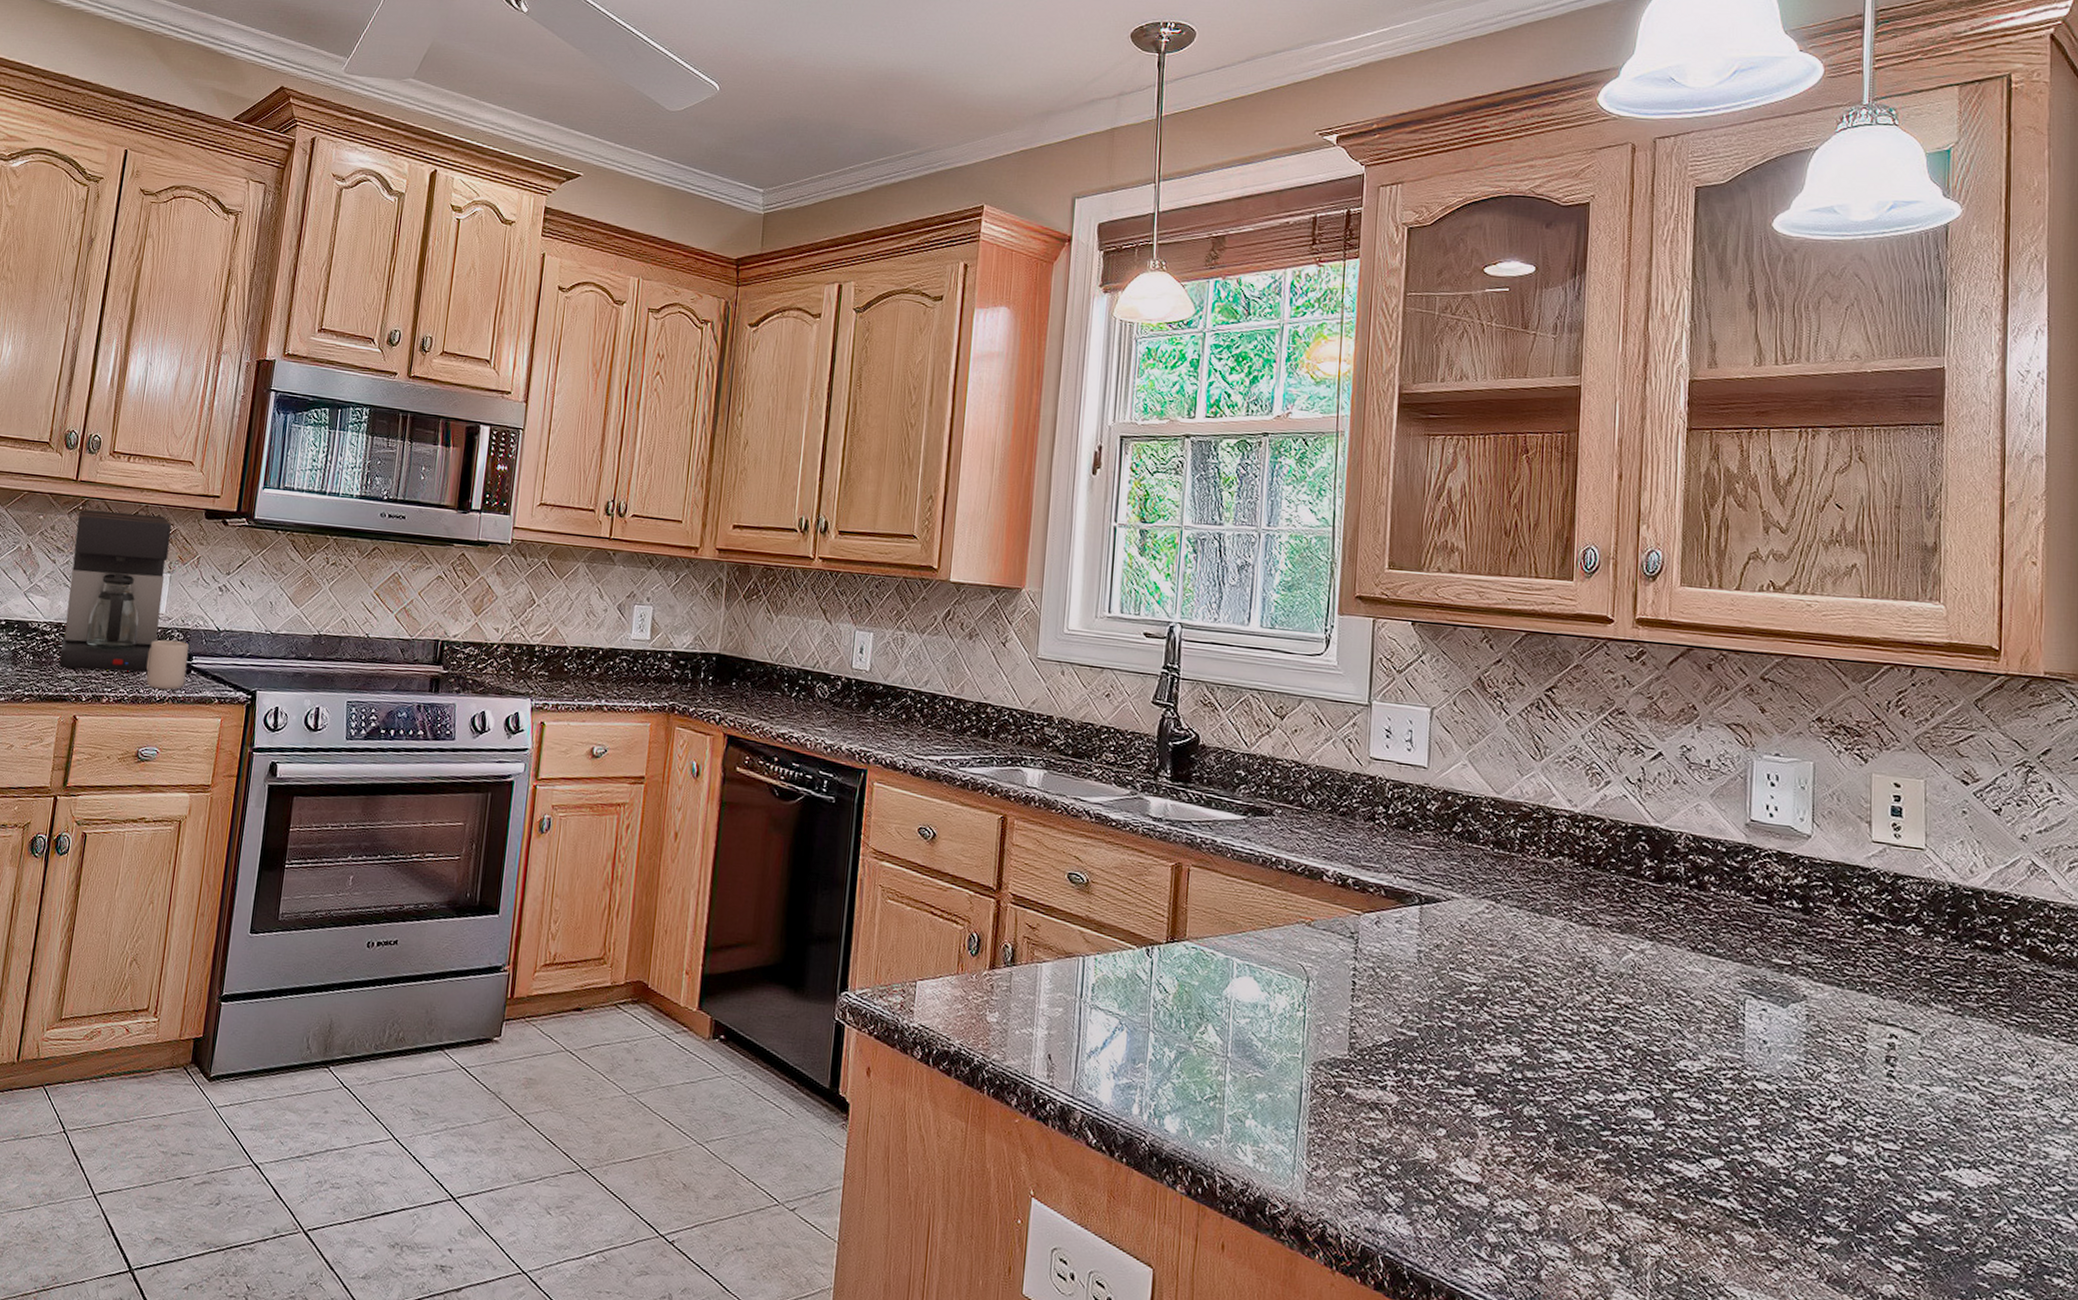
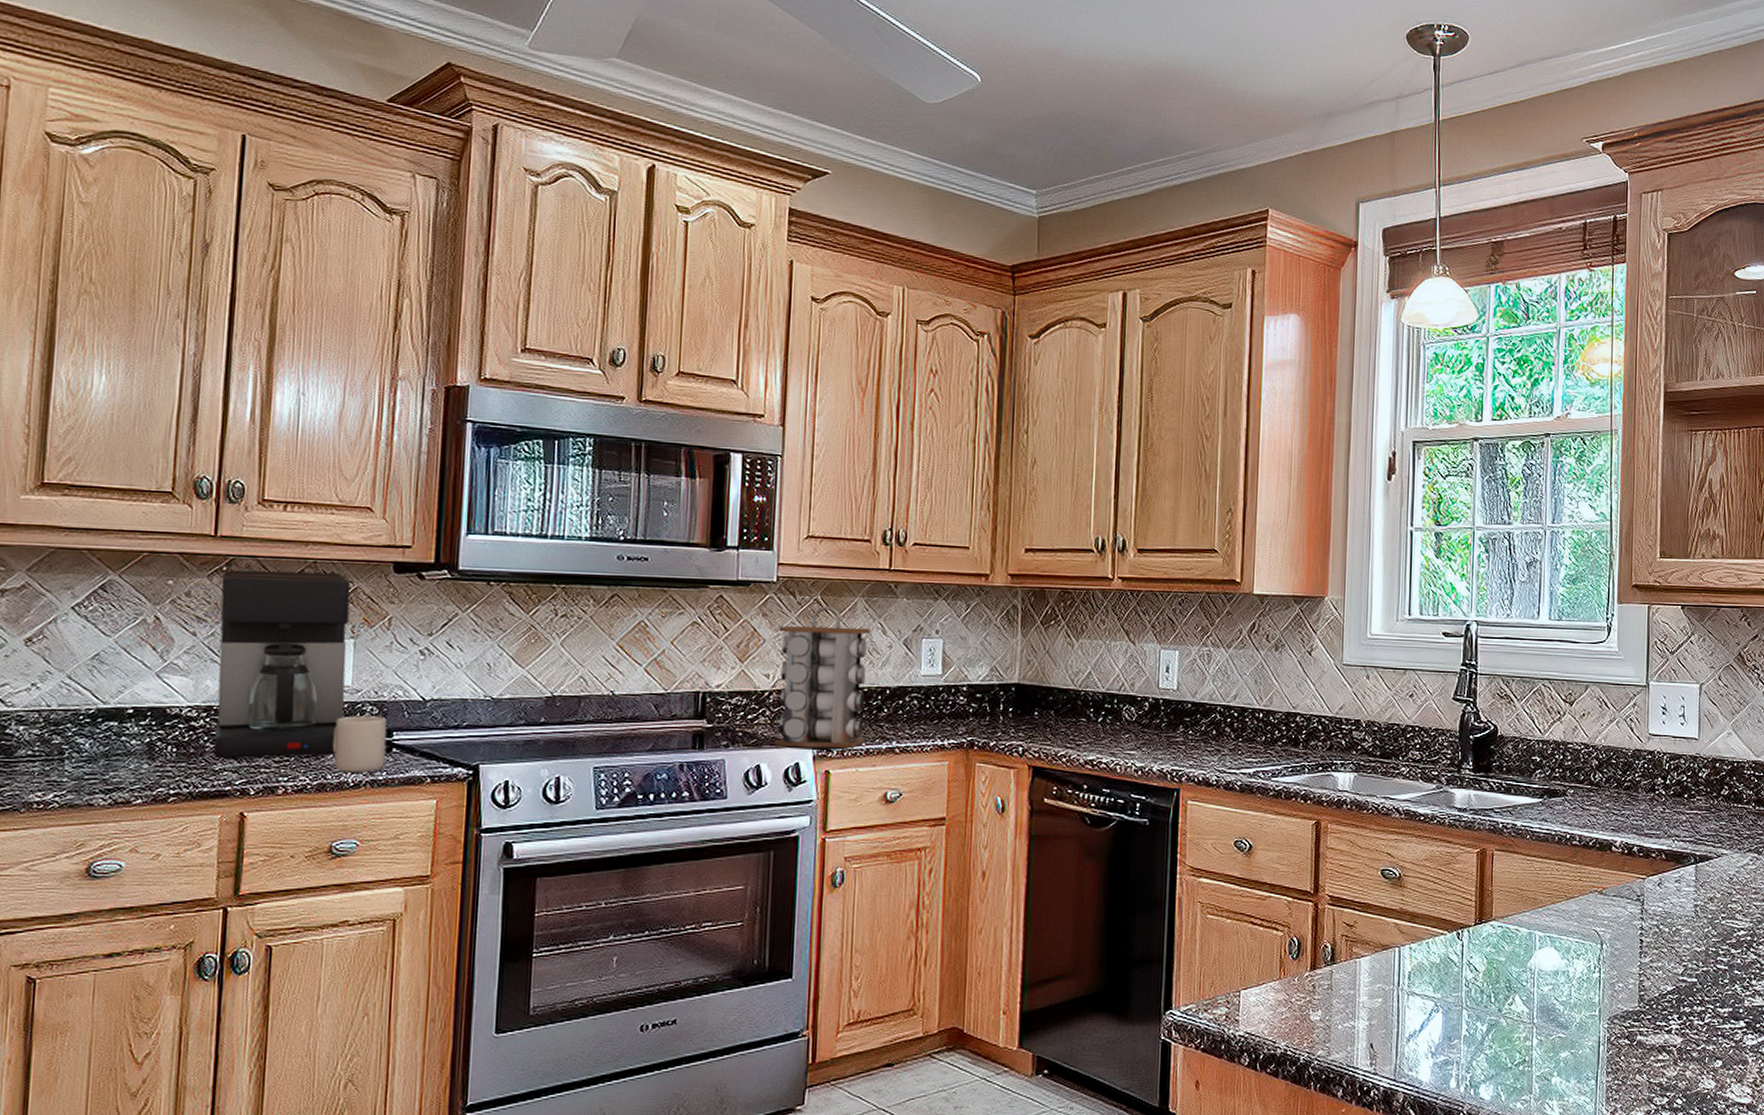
spice rack: none [498,568,589,704] -> present [773,606,871,750]

